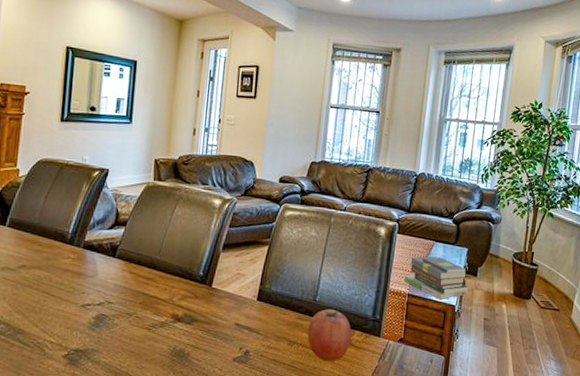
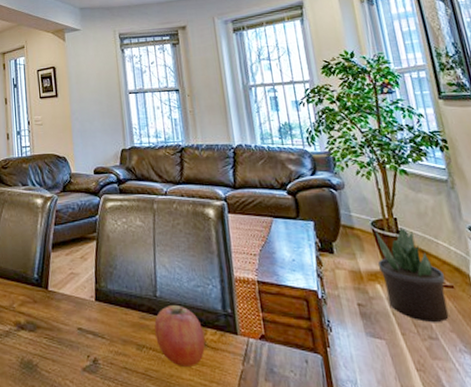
books: present [403,256,468,300] -> none [247,235,328,286]
planter: none [508,260,555,336] -> present [374,228,449,322]

